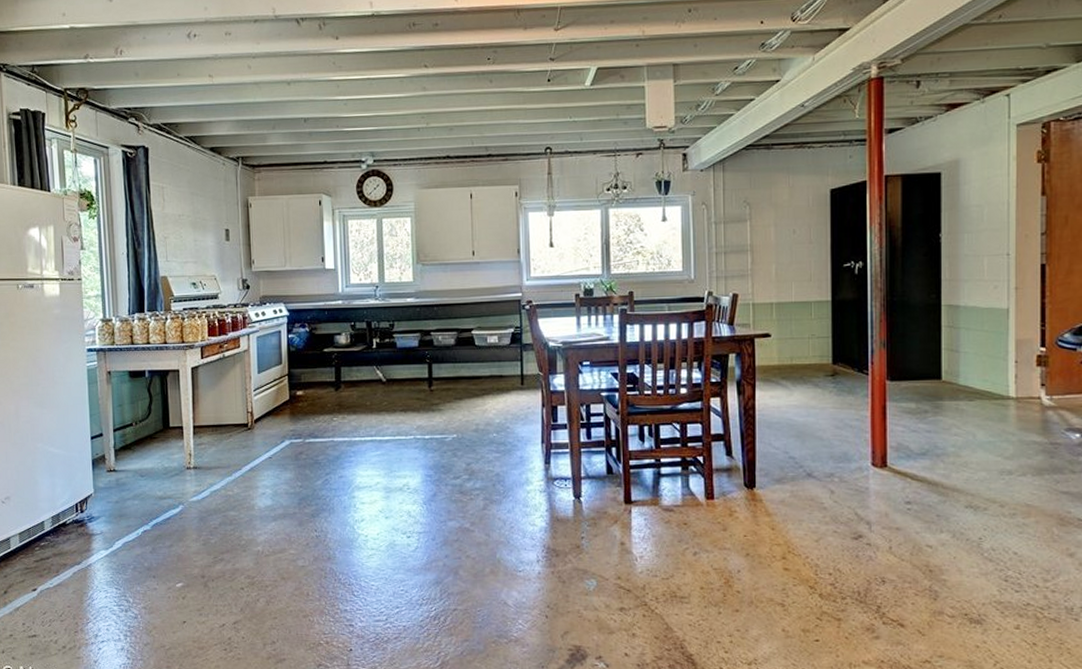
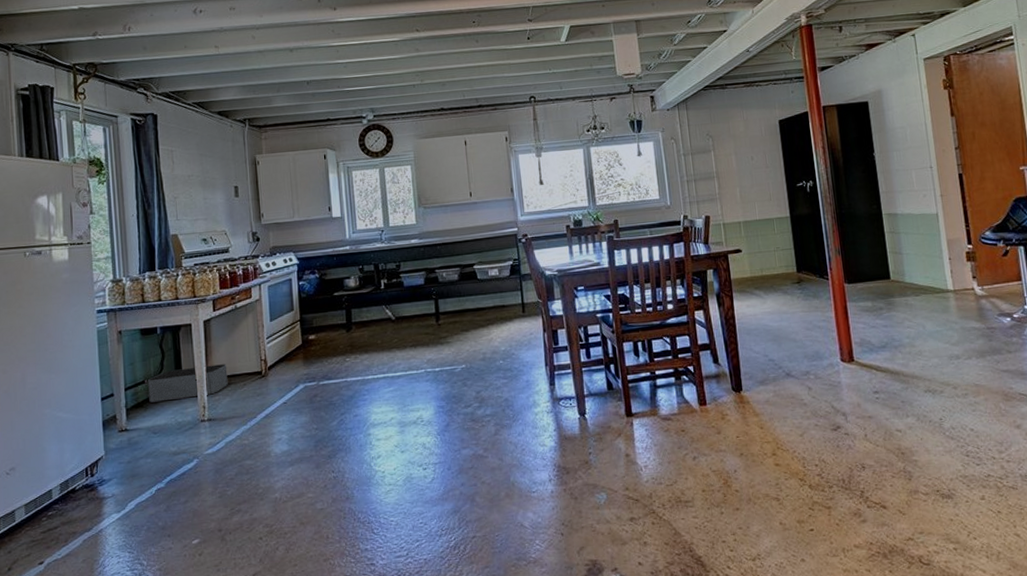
storage bin: none [135,413,214,446] -> present [147,364,228,403]

